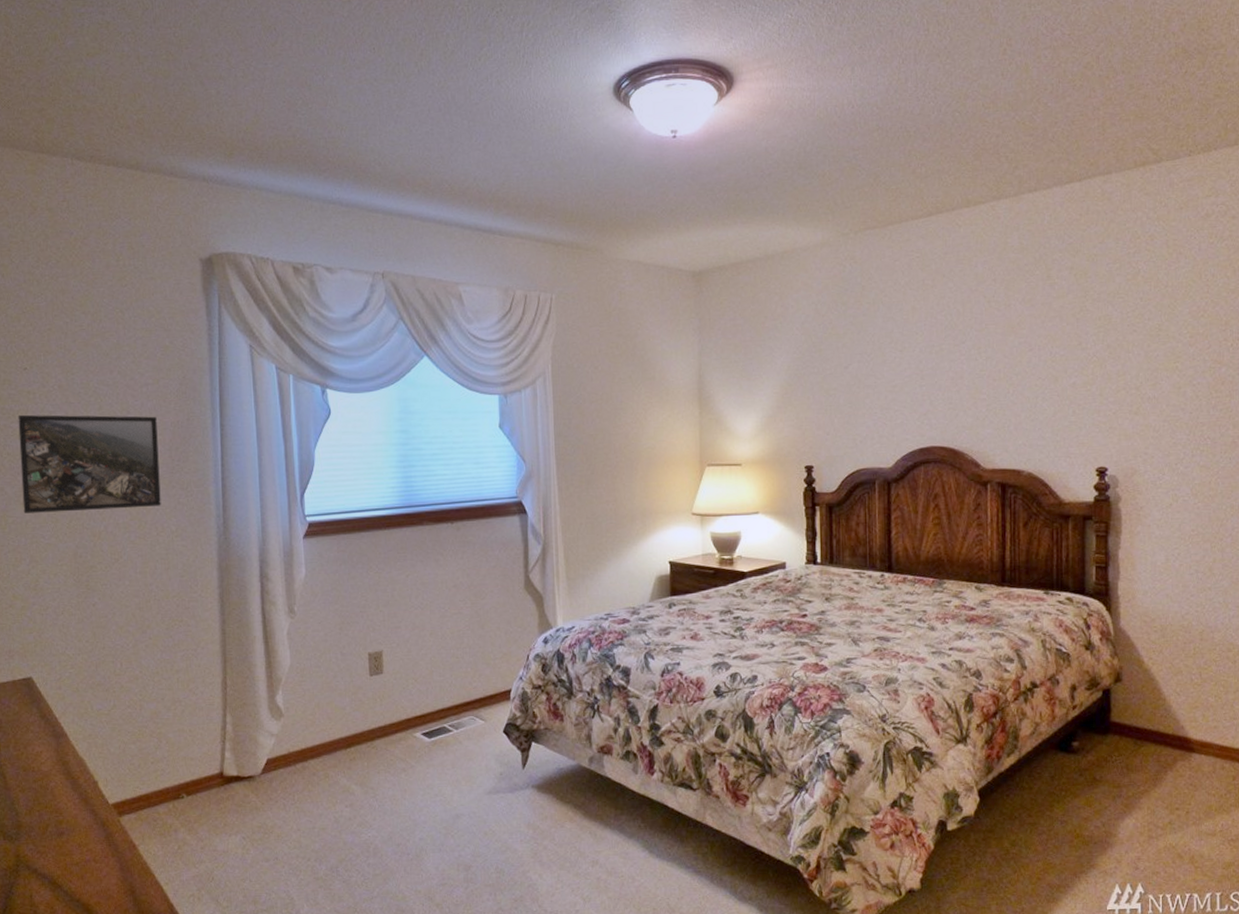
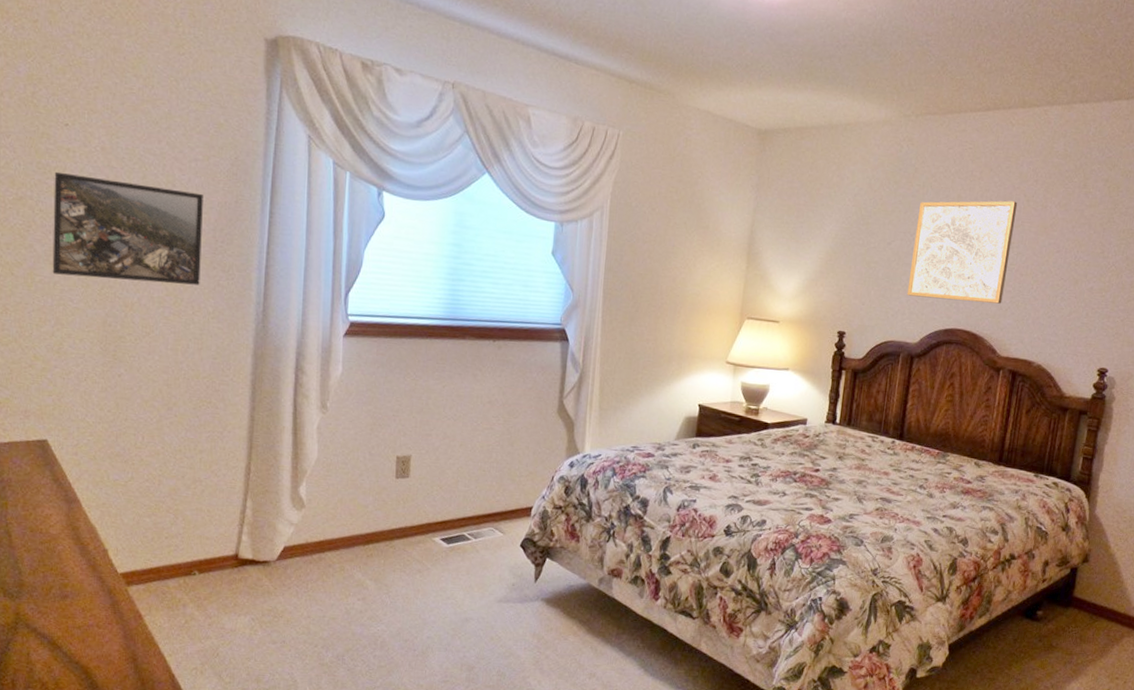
wall art: none [872,304,978,419] -> present [906,201,1018,304]

